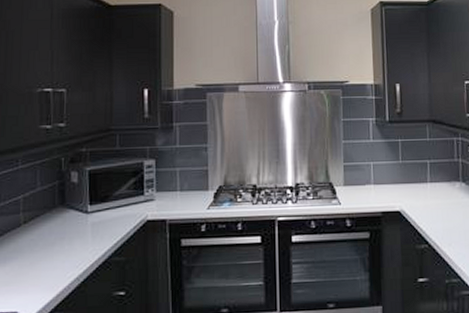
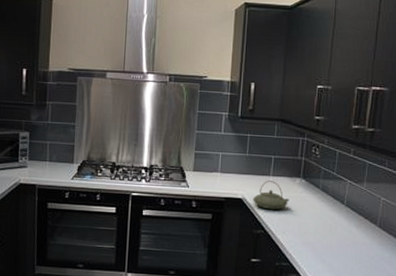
teapot: none [412,188,452,221] -> present [253,181,290,210]

